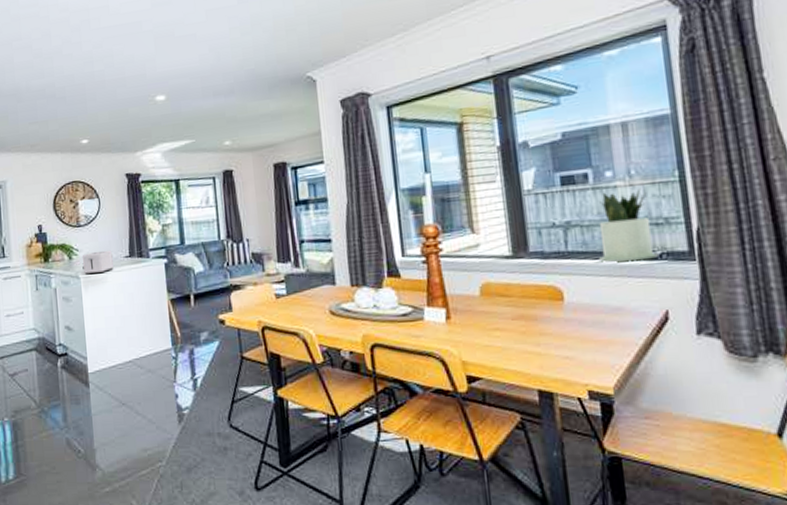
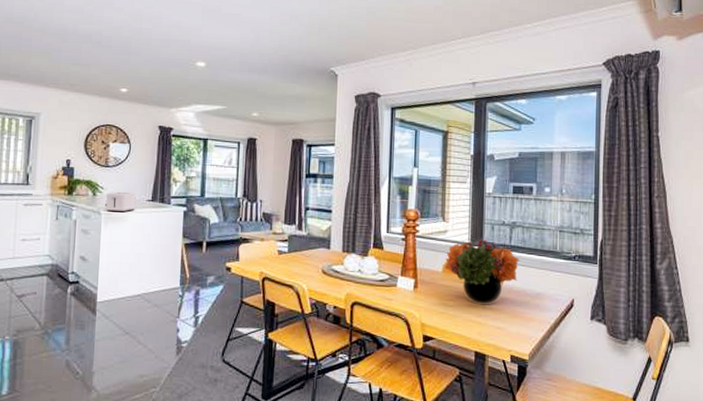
flower arrangement: none [482,248,583,331] -> present [444,239,519,305]
planter: present [598,188,658,263] -> none [531,203,573,260]

